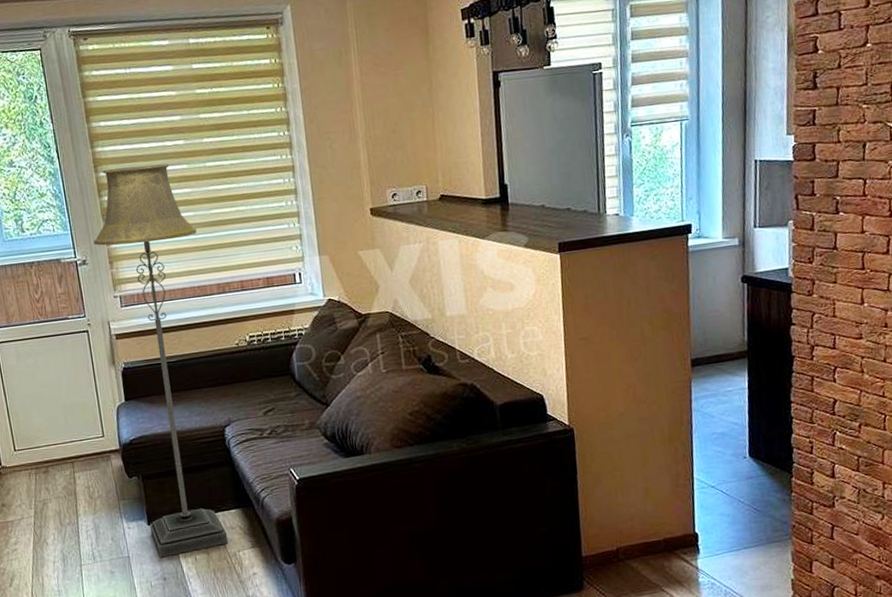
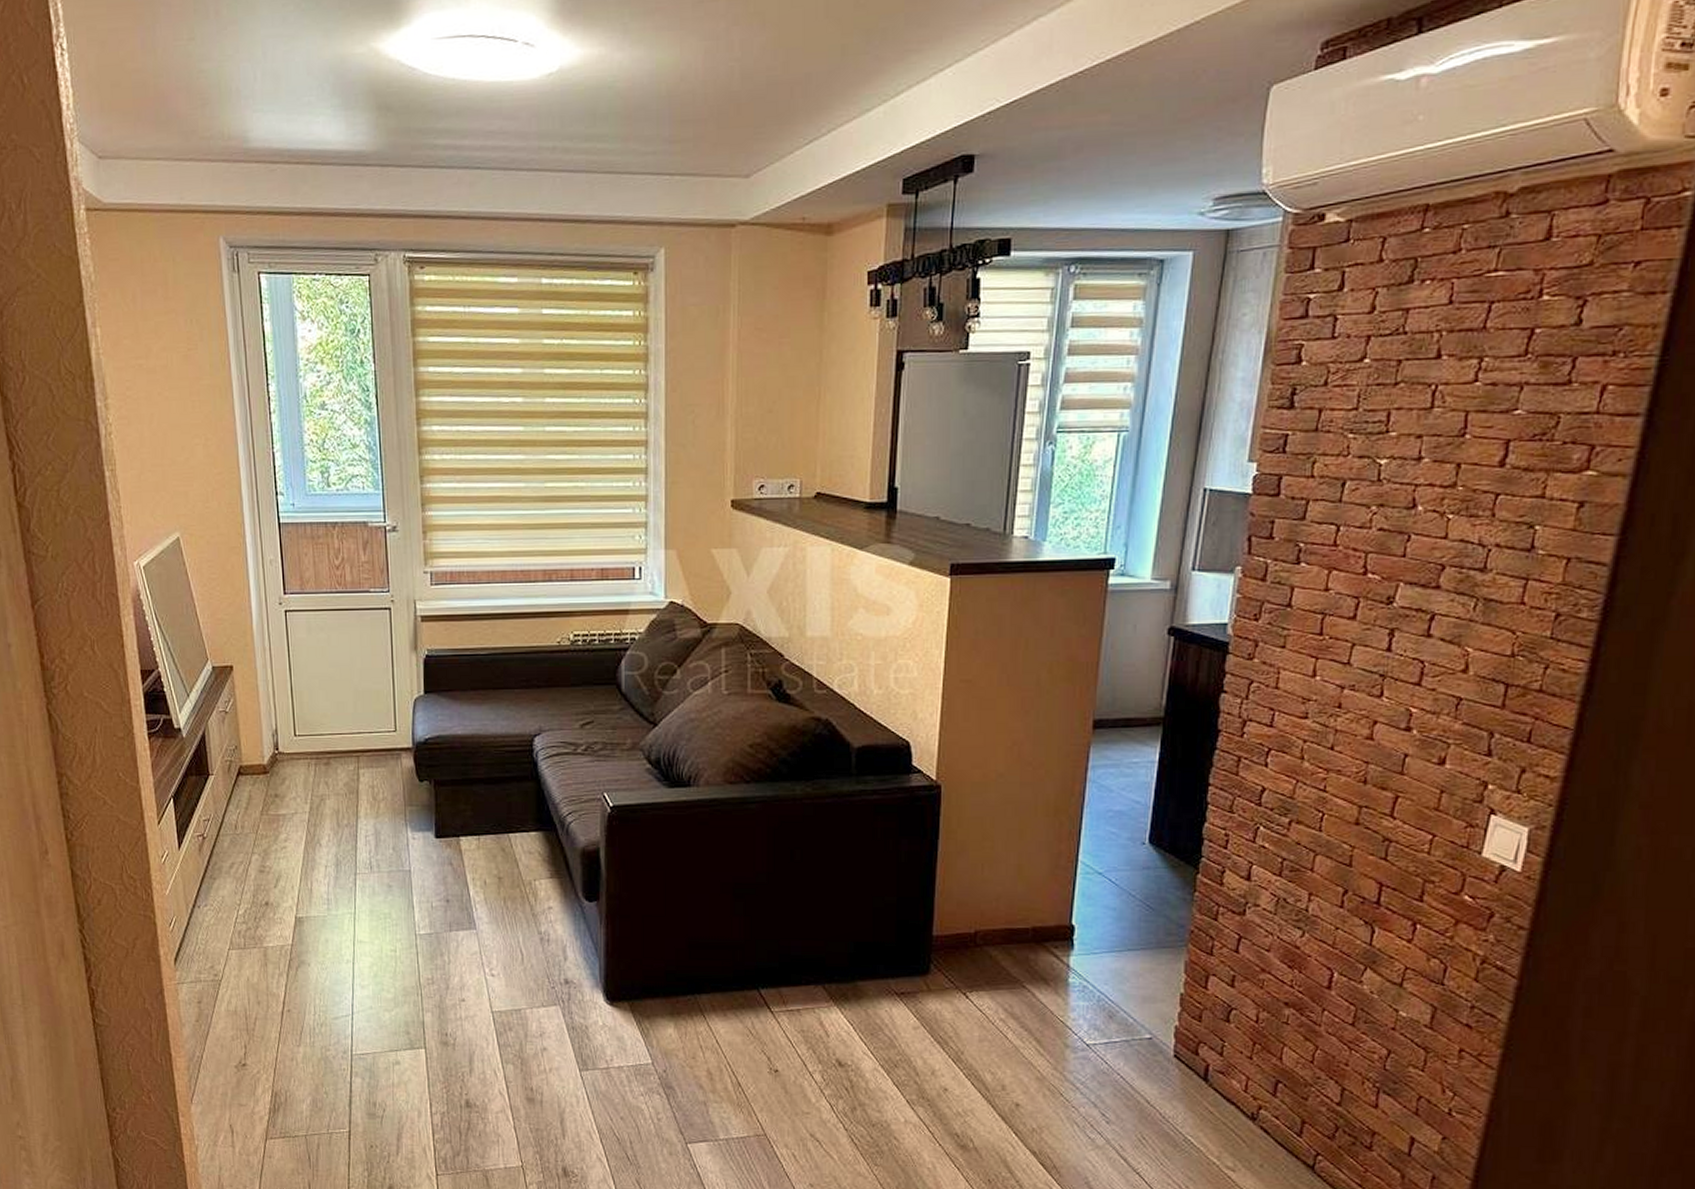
floor lamp: present [93,163,228,558] -> none [407,422,526,877]

